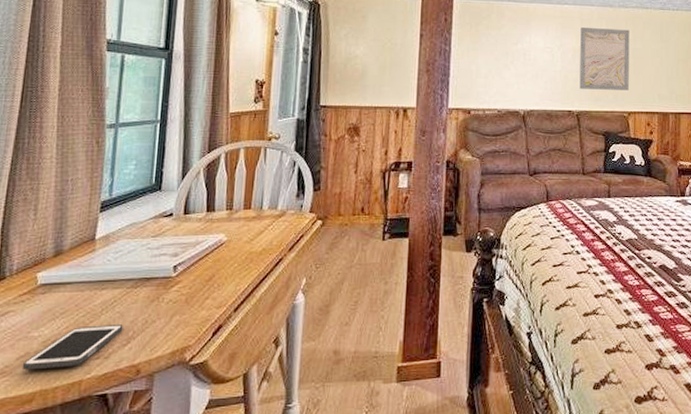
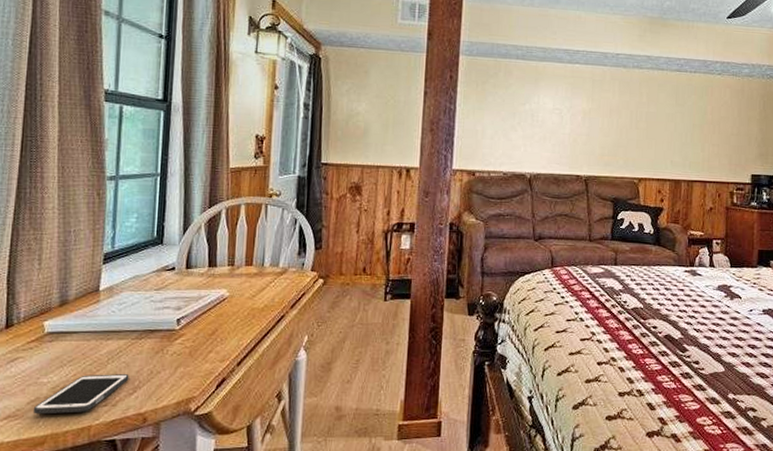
wall art: present [579,27,630,91] -> none [588,89,643,156]

